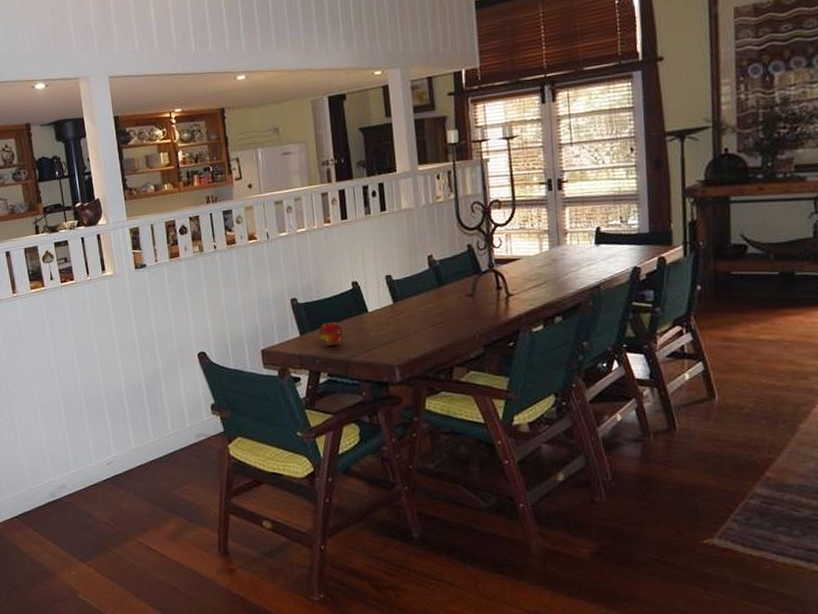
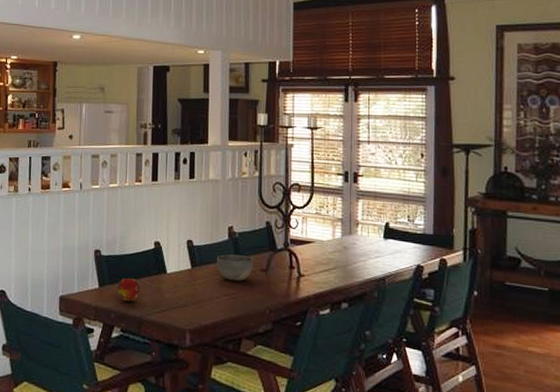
bowl: none [418,283,458,311] -> present [216,254,253,281]

